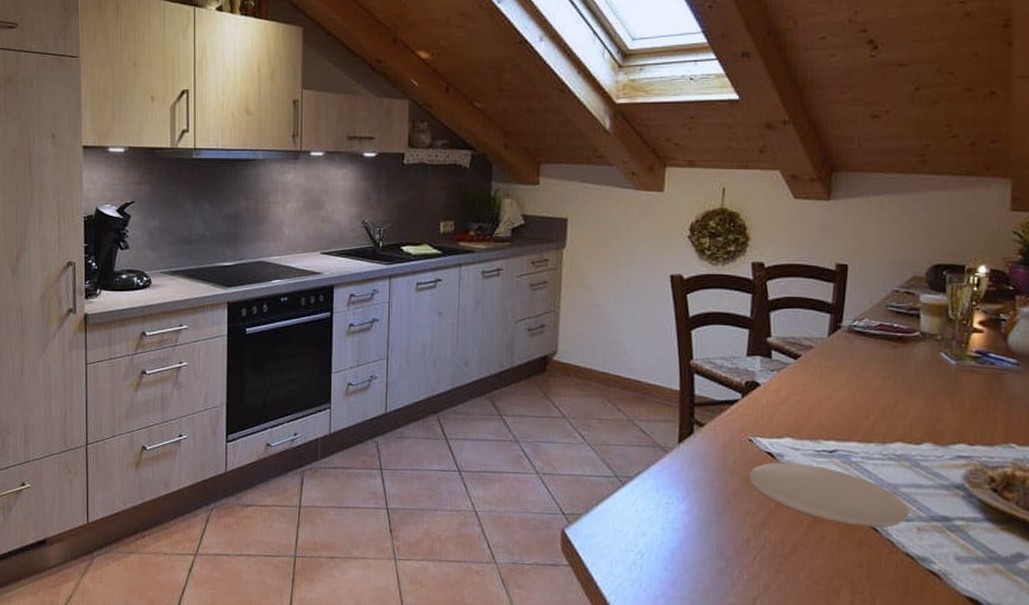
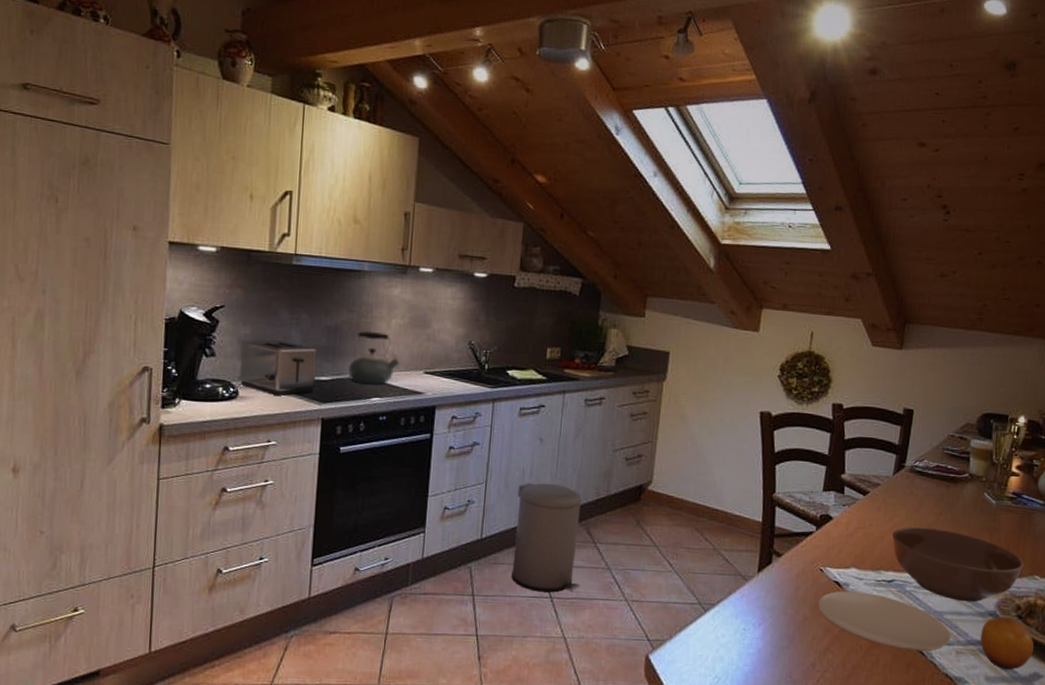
toaster: none [151,230,220,282] -> present [240,339,317,396]
kettle: none [250,216,300,268] -> present [349,330,403,385]
pedal bin: none [418,356,488,466] -> present [511,483,582,593]
bowl: none [831,392,996,474] -> present [892,527,1024,602]
fruit: none [947,489,1014,549] -> present [980,616,1034,670]

